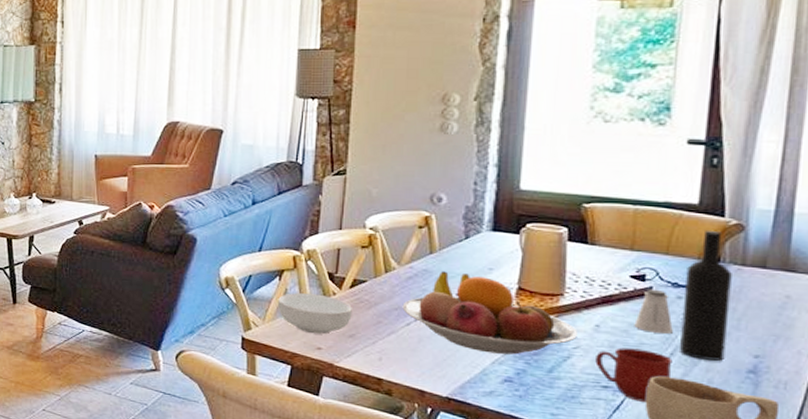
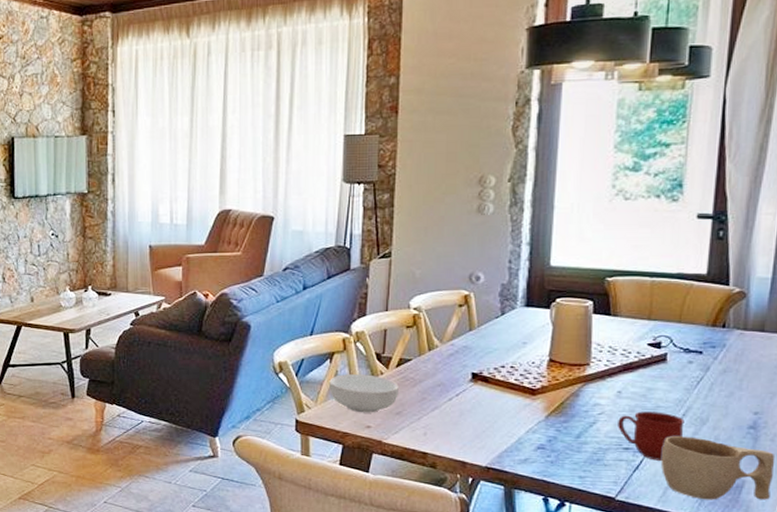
fruit bowl: present [402,271,578,355] -> none [445,347,602,423]
saltshaker: present [634,289,673,334] -> none [651,355,685,396]
wine bottle: present [680,230,732,361] -> none [691,298,735,419]

